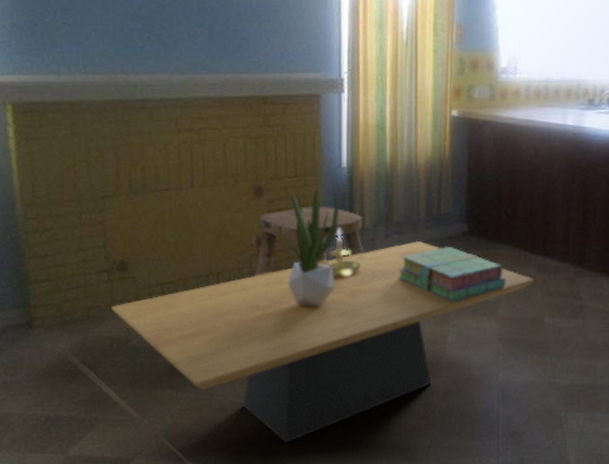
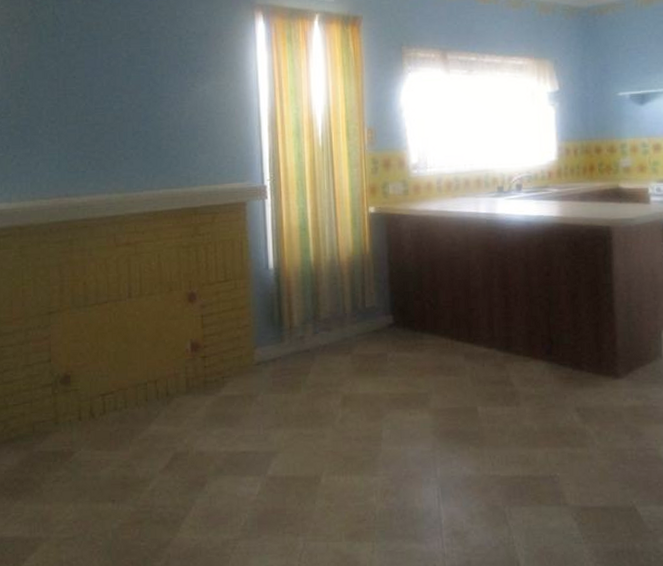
coffee table: present [112,240,534,443] -> none [55,335,463,555]
stool: present [255,206,364,276] -> none [190,308,294,382]
potted plant: present [281,187,338,307] -> none [214,289,269,409]
candle holder: present [317,228,361,278] -> none [250,328,292,379]
stack of books: present [398,246,506,302] -> none [328,339,435,396]

